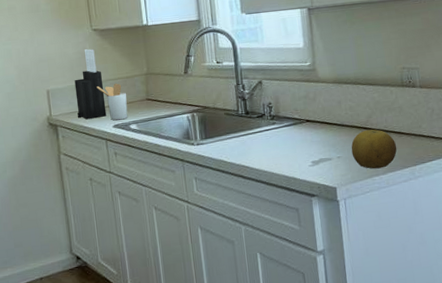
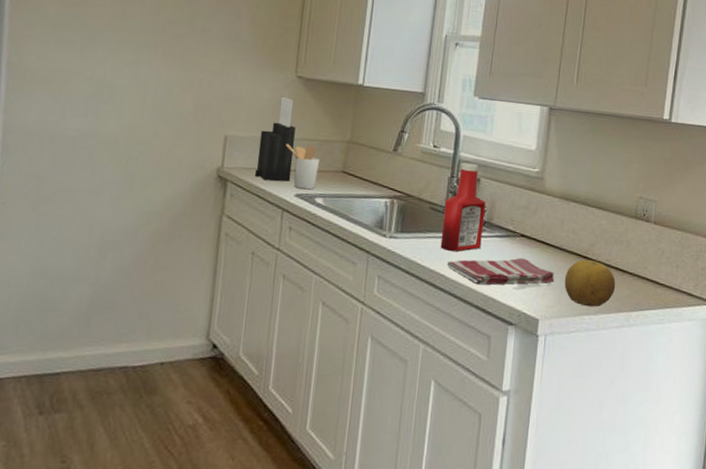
ketchup bottle: none [237,69,275,146] -> present [440,162,486,252]
dish towel: none [249,139,342,169] -> present [447,257,554,285]

